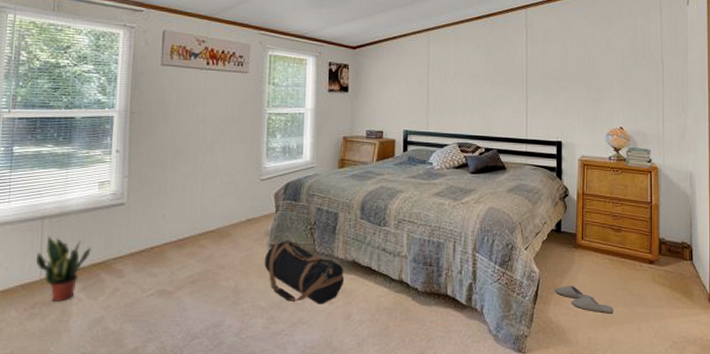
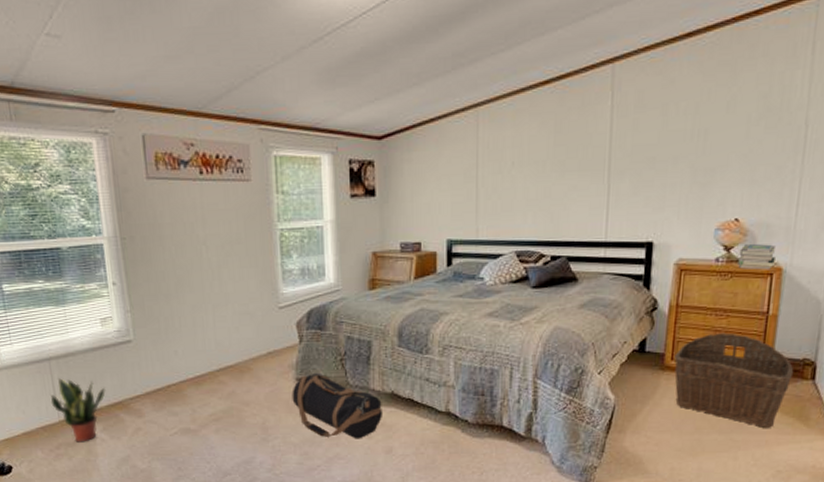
slippers: present [554,285,613,314] -> none [632,411,705,442]
wicker basket: none [584,218,676,302] -> present [674,332,794,428]

